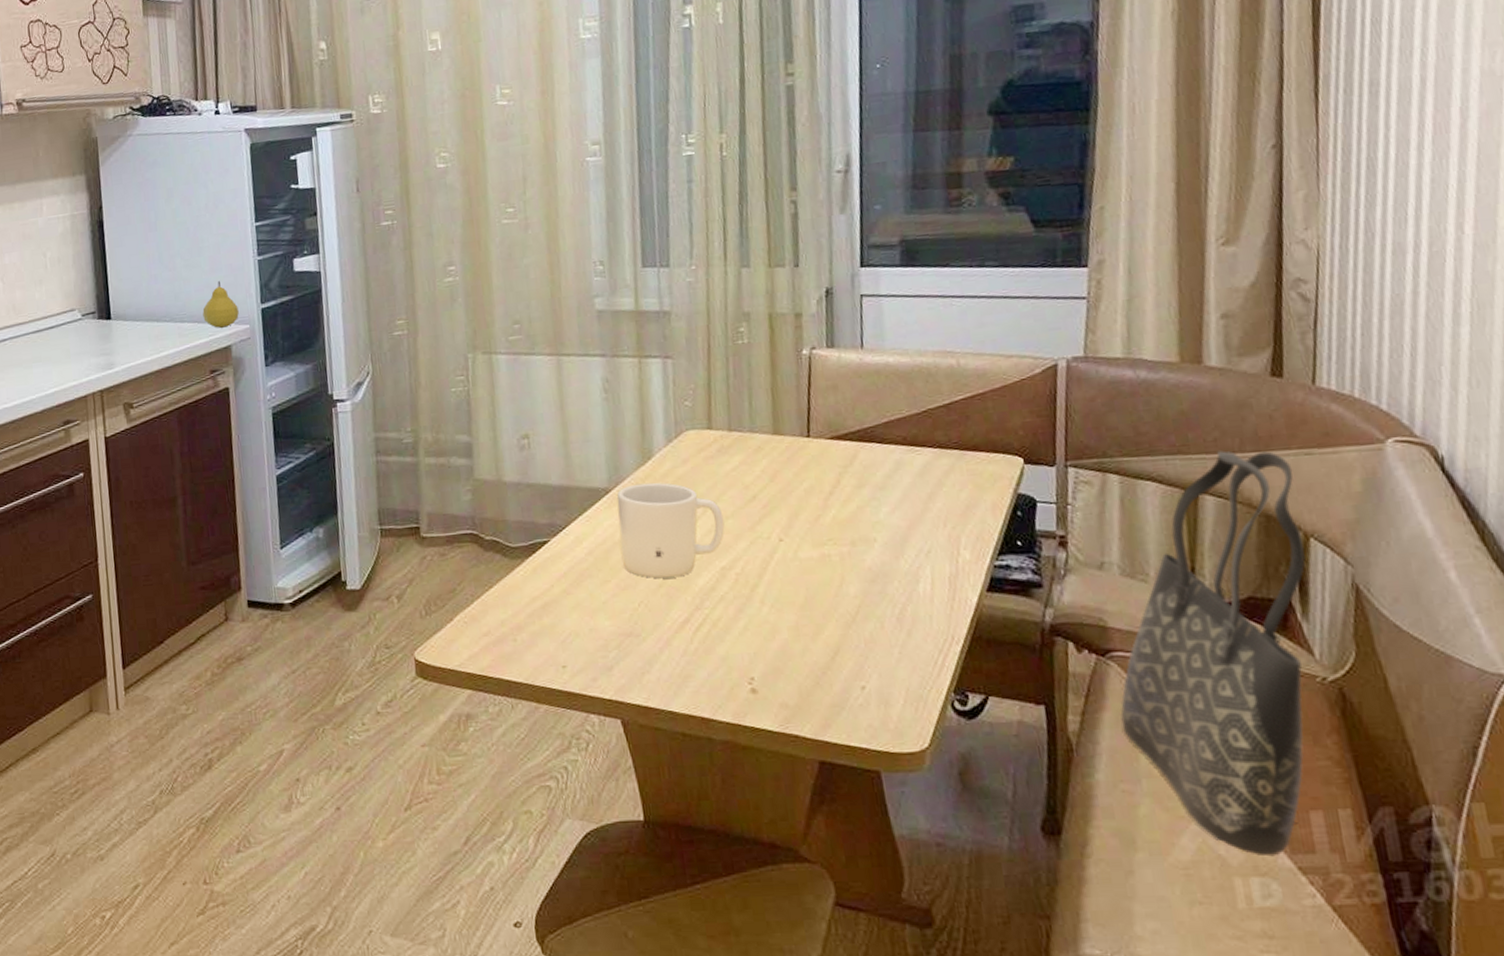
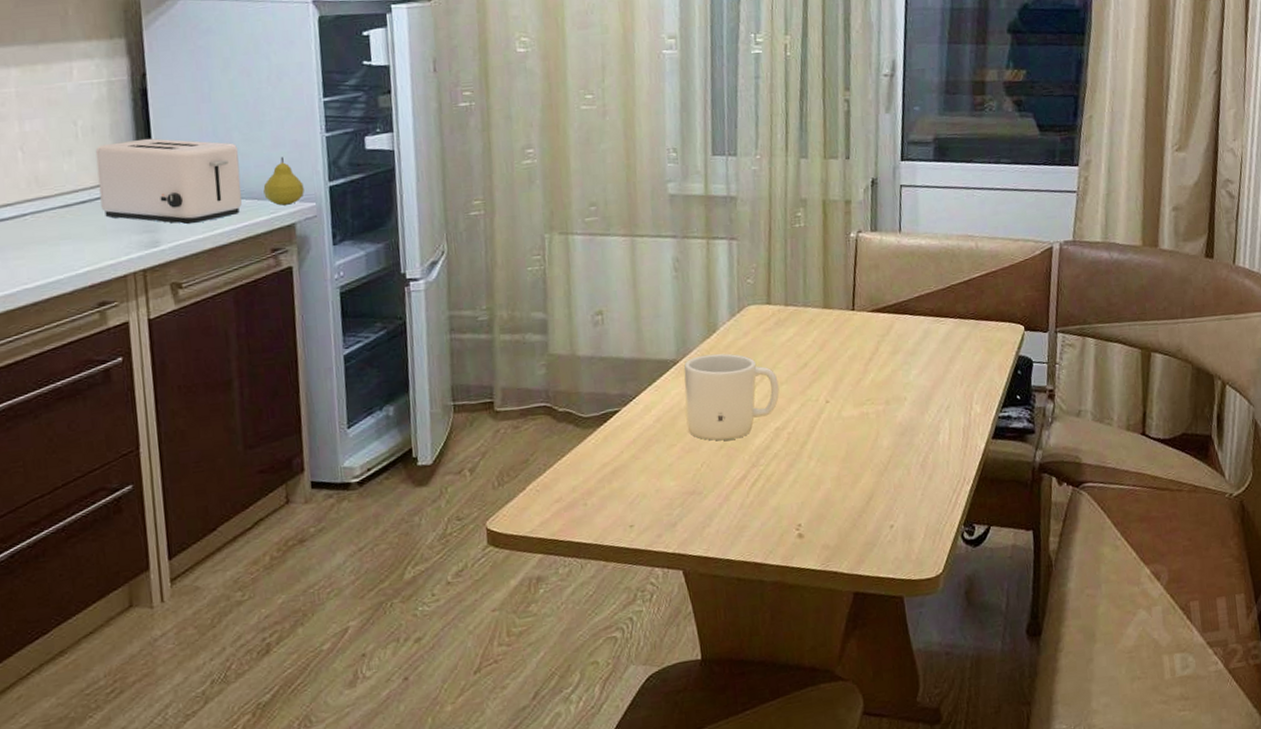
toaster: none [61,266,184,348] -> present [95,138,242,225]
tote bag: present [1120,451,1306,857] -> none [1088,317,1223,637]

